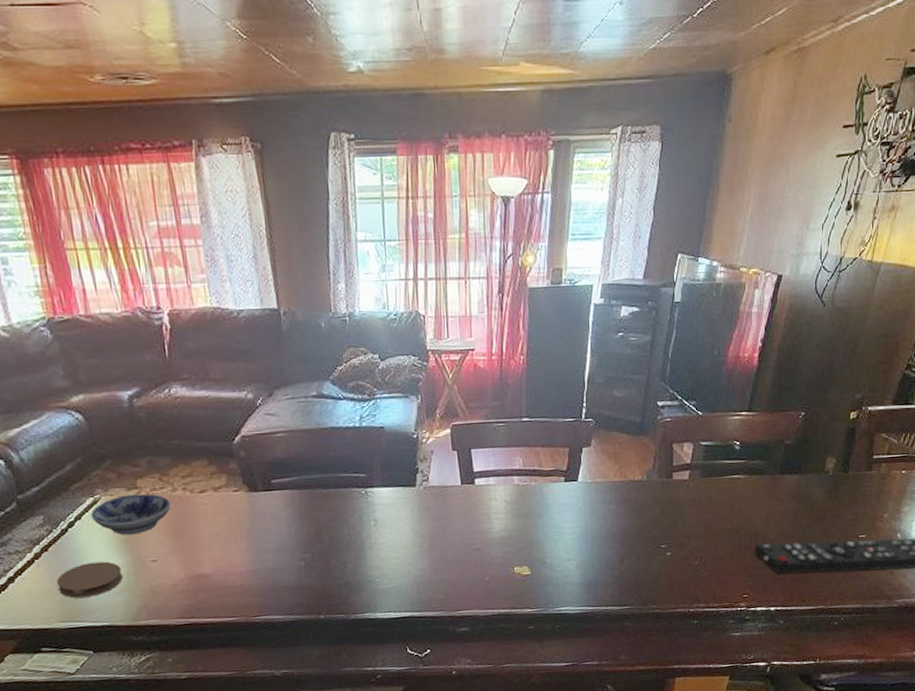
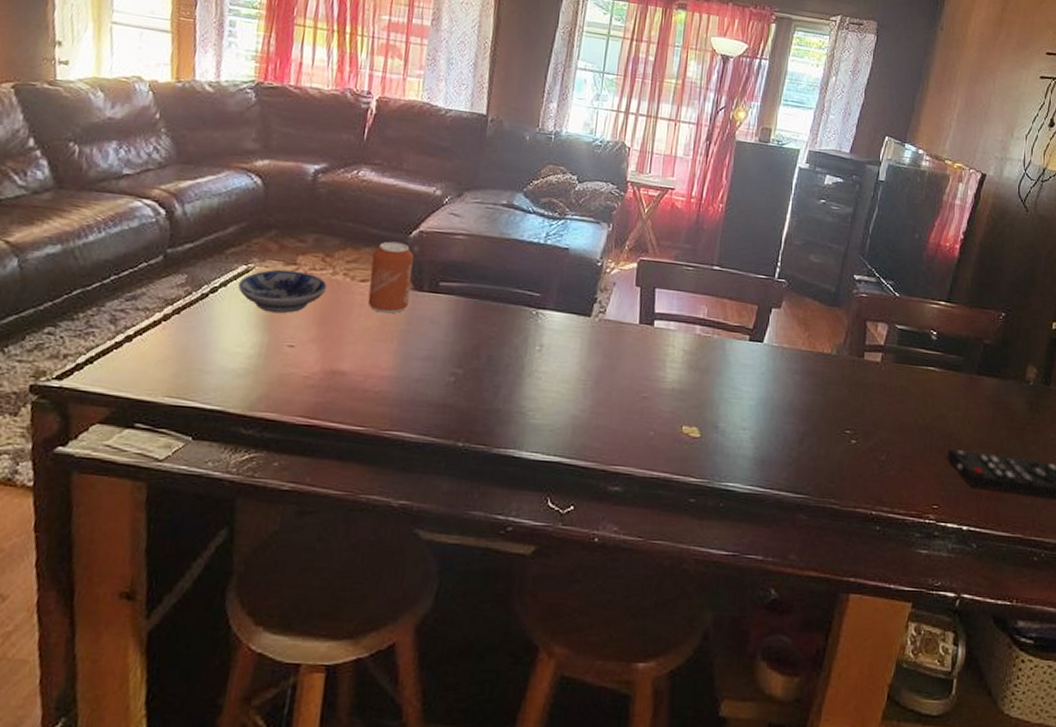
coaster: present [56,561,123,598] -> none [177,335,253,374]
can: none [204,450,248,518] -> present [367,241,414,314]

